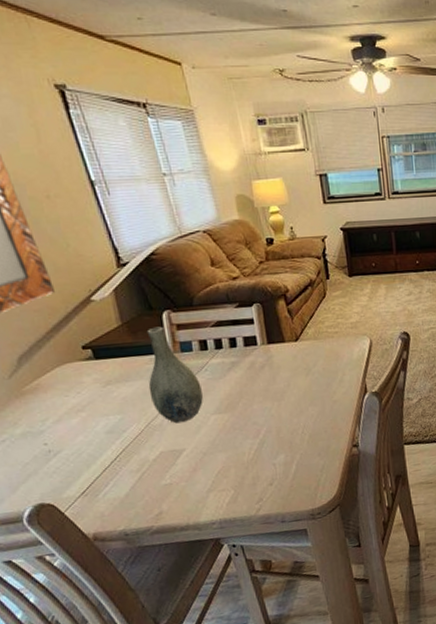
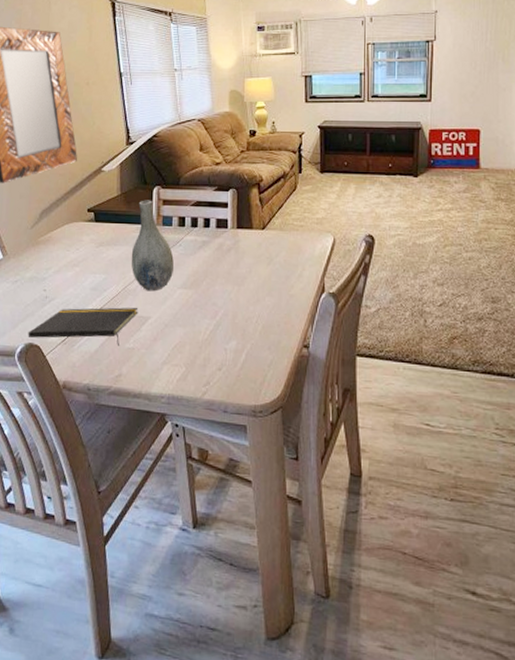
notepad: none [34,443,170,498] -> present [28,307,138,346]

